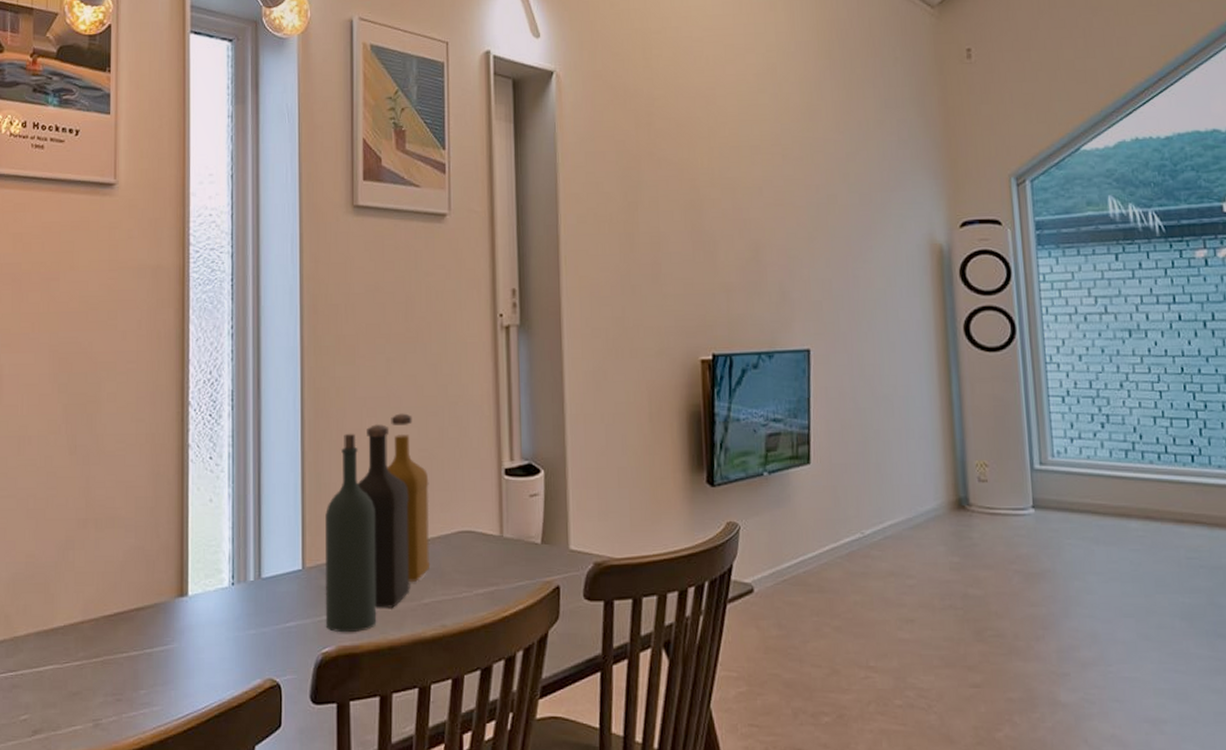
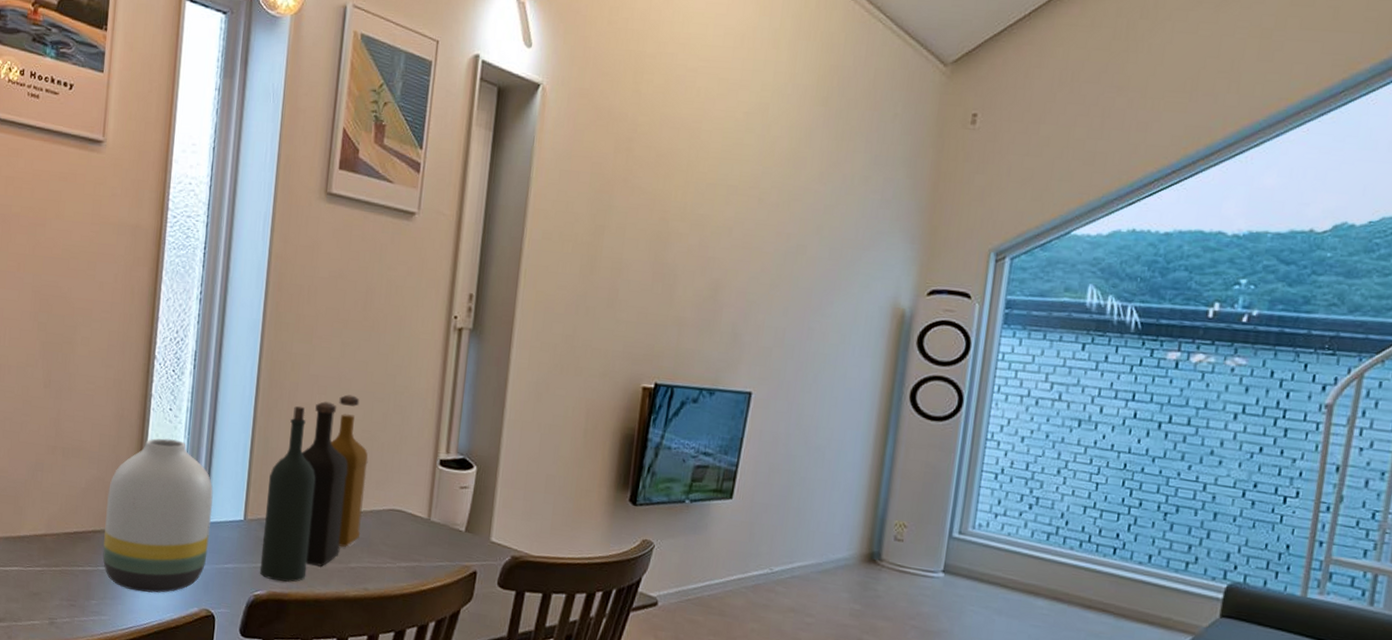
vase: none [148,490,267,671] -> present [102,438,213,593]

